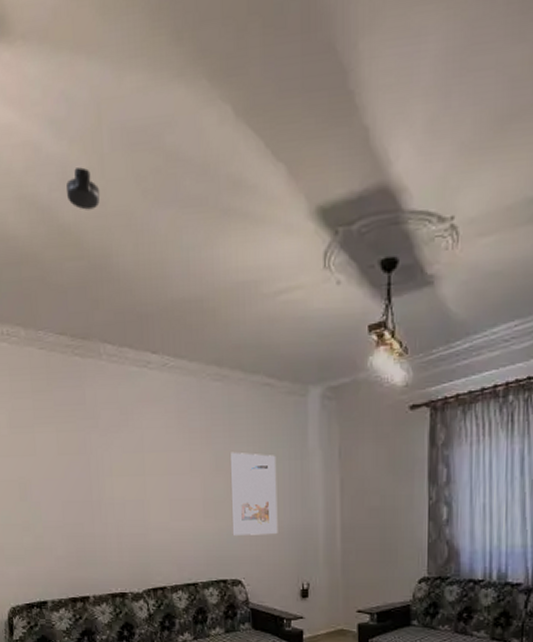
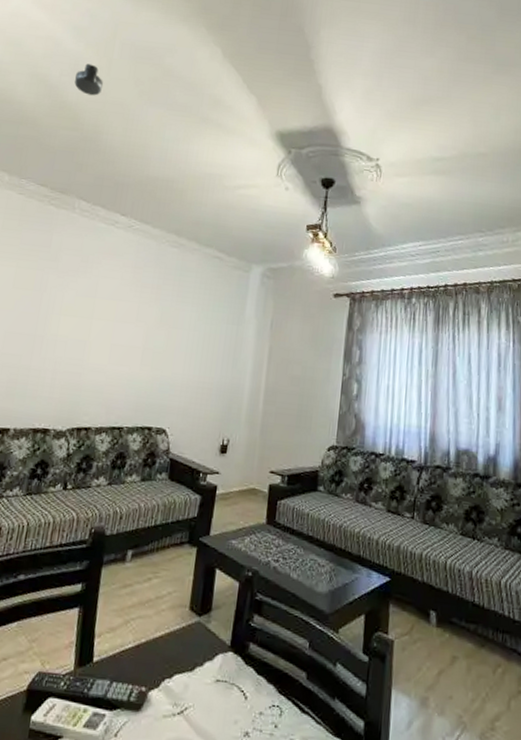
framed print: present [229,452,278,535] -> none [164,309,215,389]

